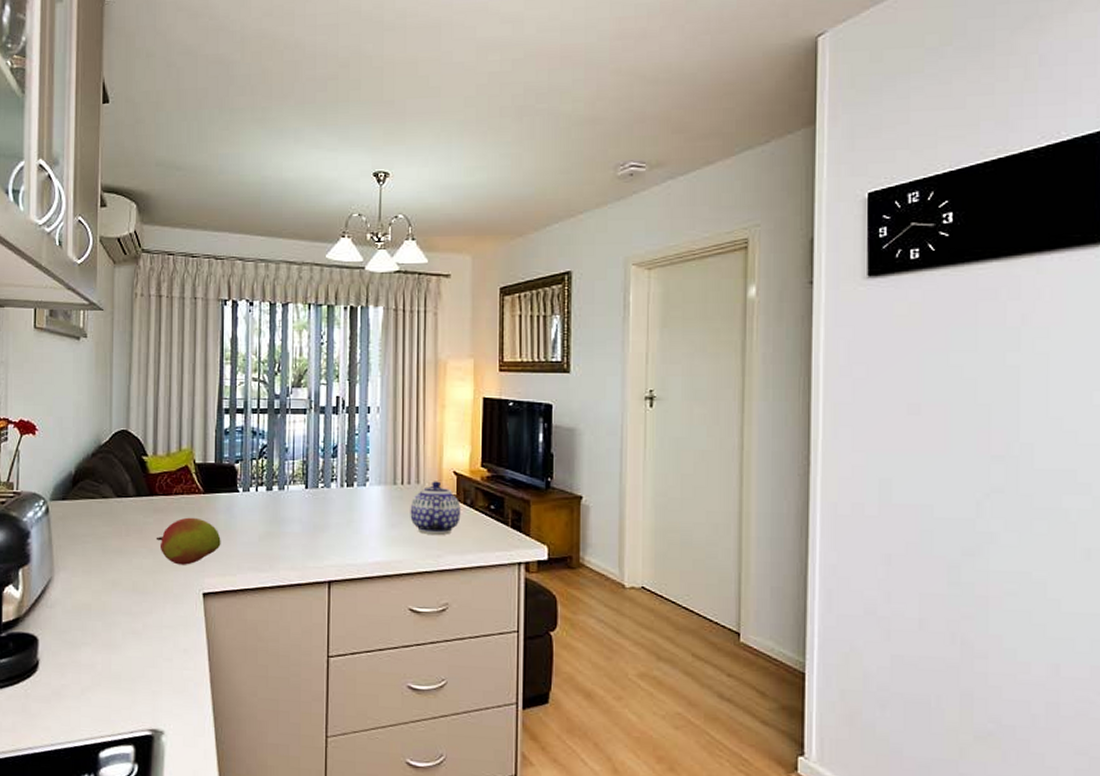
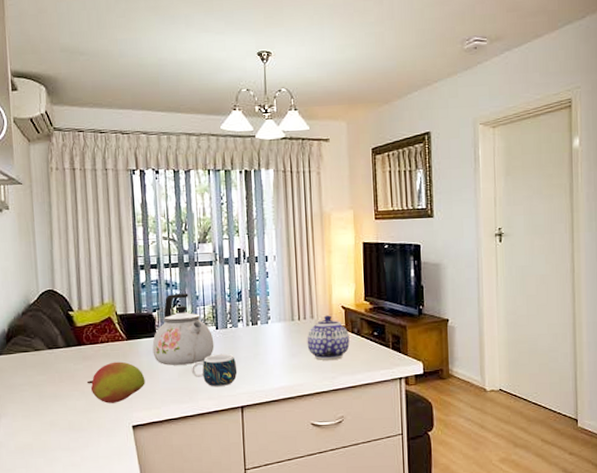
kettle: none [232,443,302,527] -> present [152,293,214,365]
mug: none [273,517,327,556] -> present [191,353,238,387]

